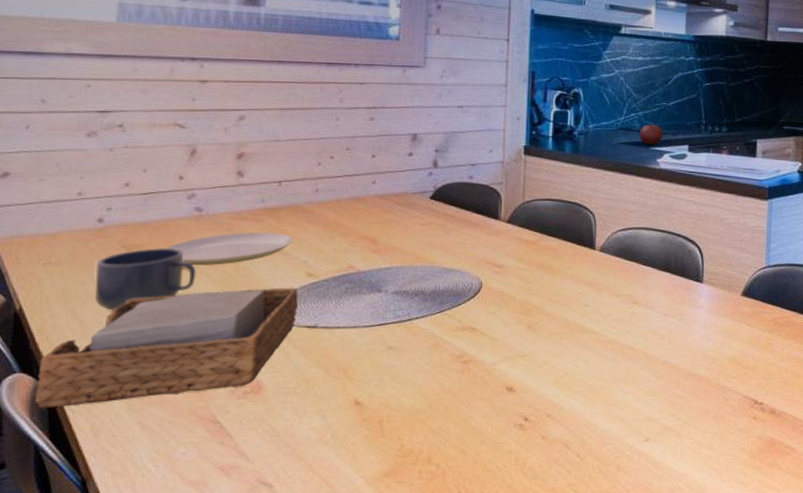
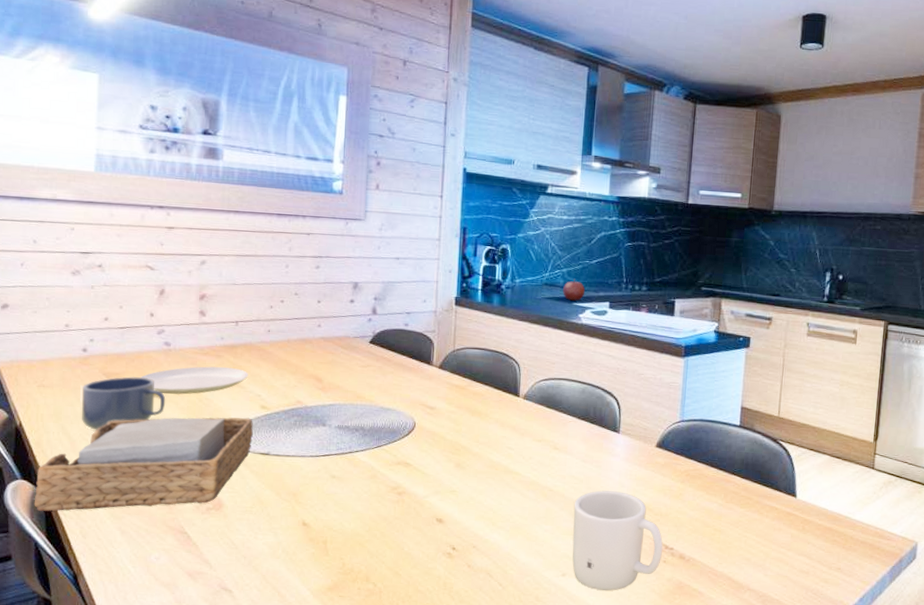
mug: none [655,345,753,455] -> present [572,490,663,591]

